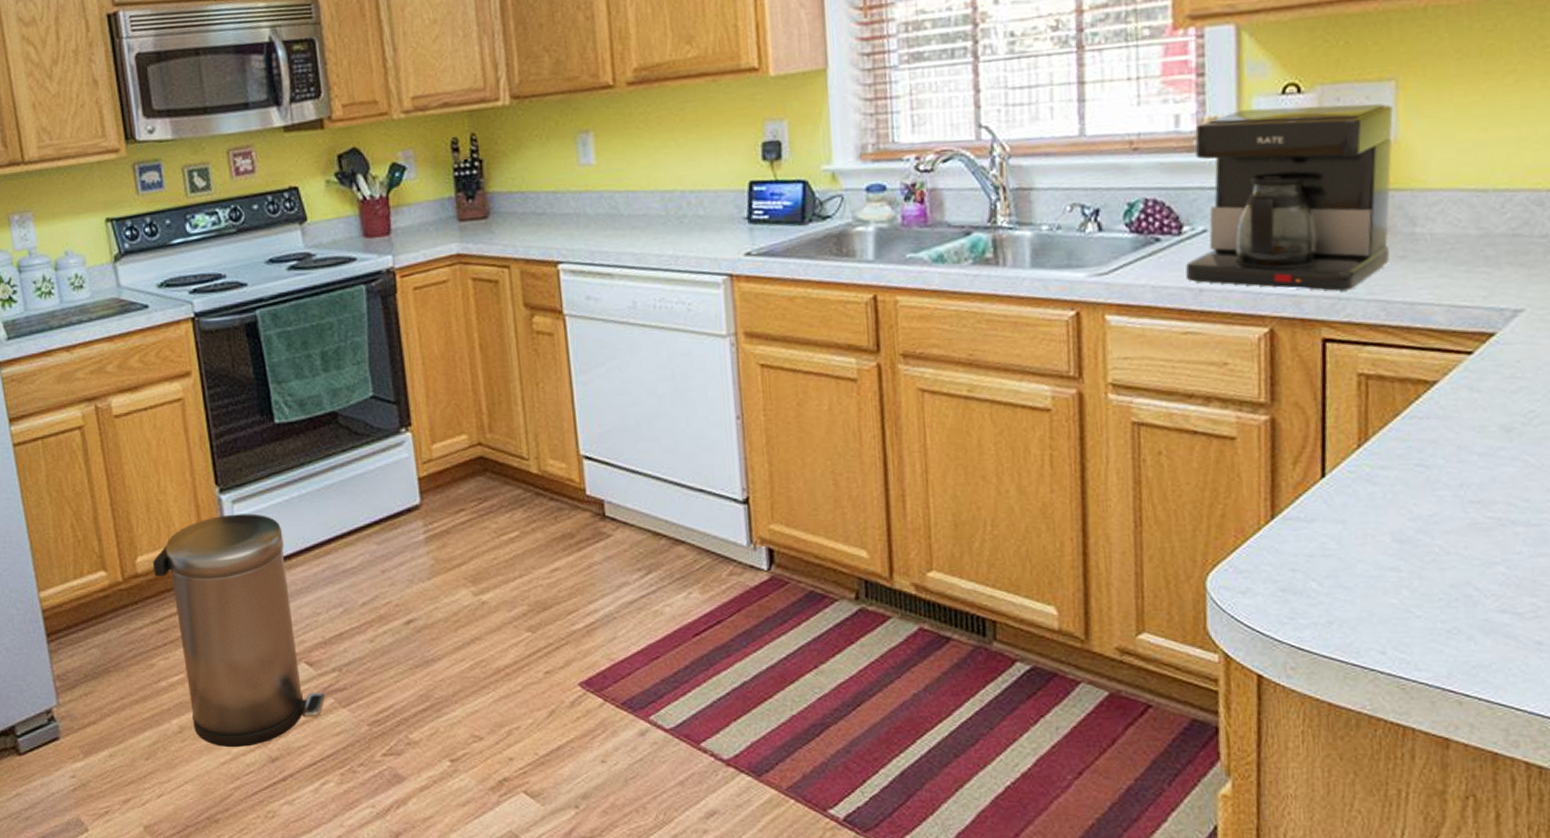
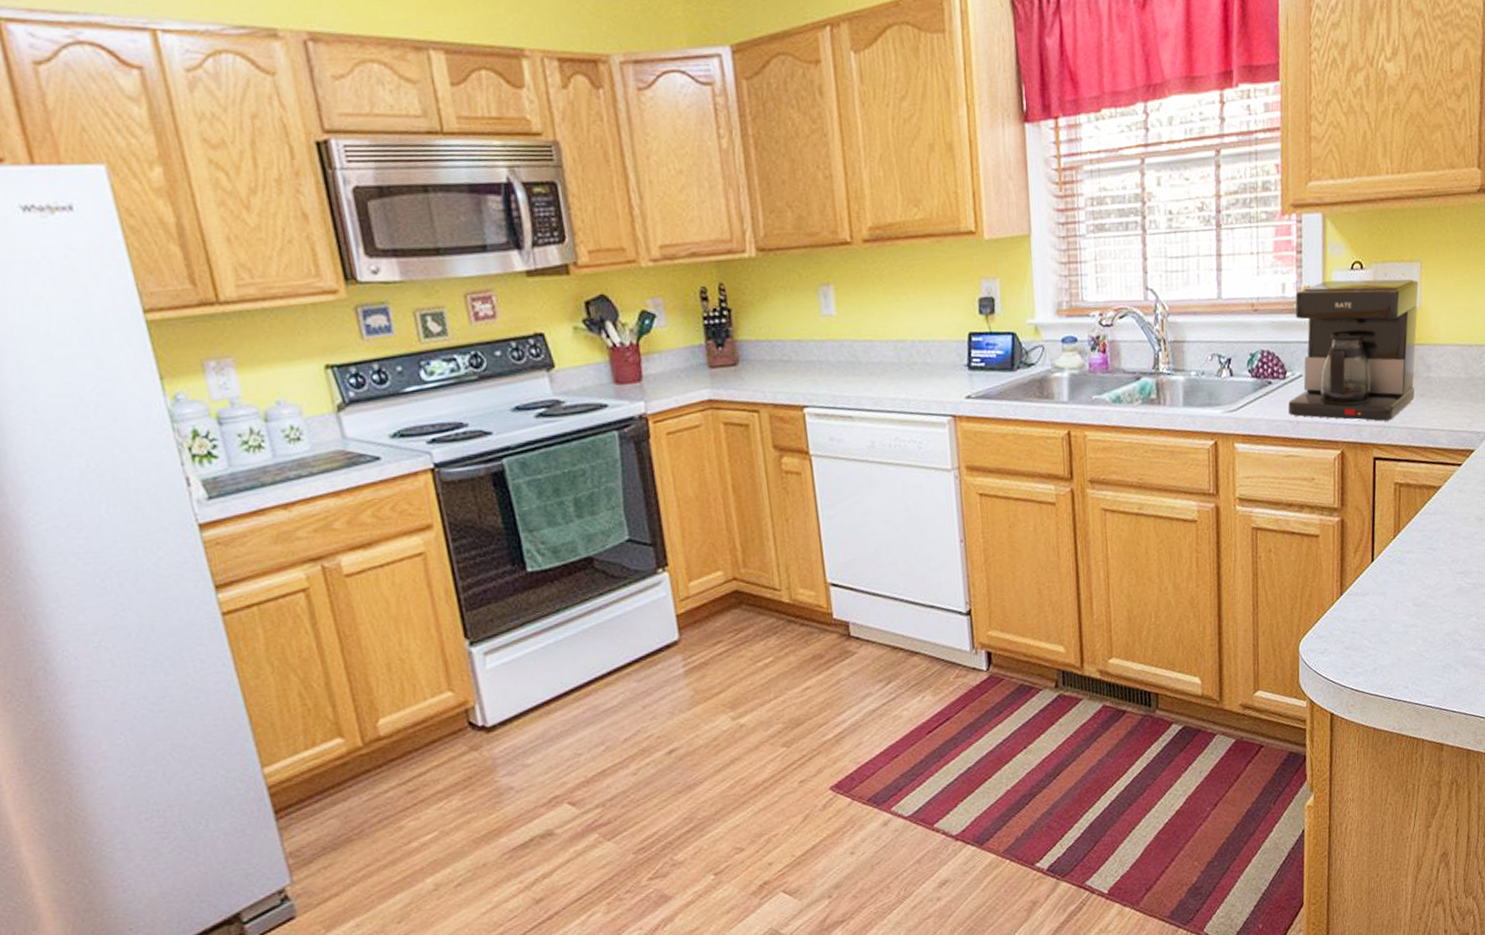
pedal bin: present [152,513,326,747] -> none [396,663,590,897]

